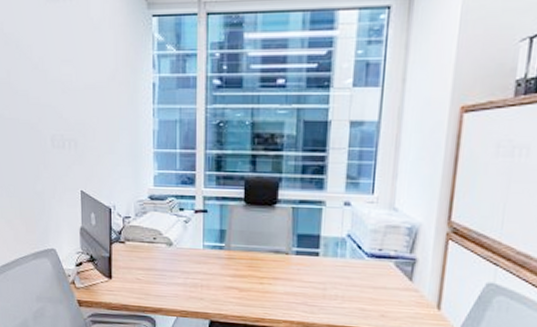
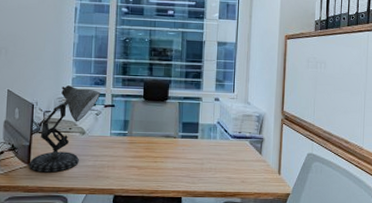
desk lamp: none [110,185,190,289] -> present [29,85,101,173]

